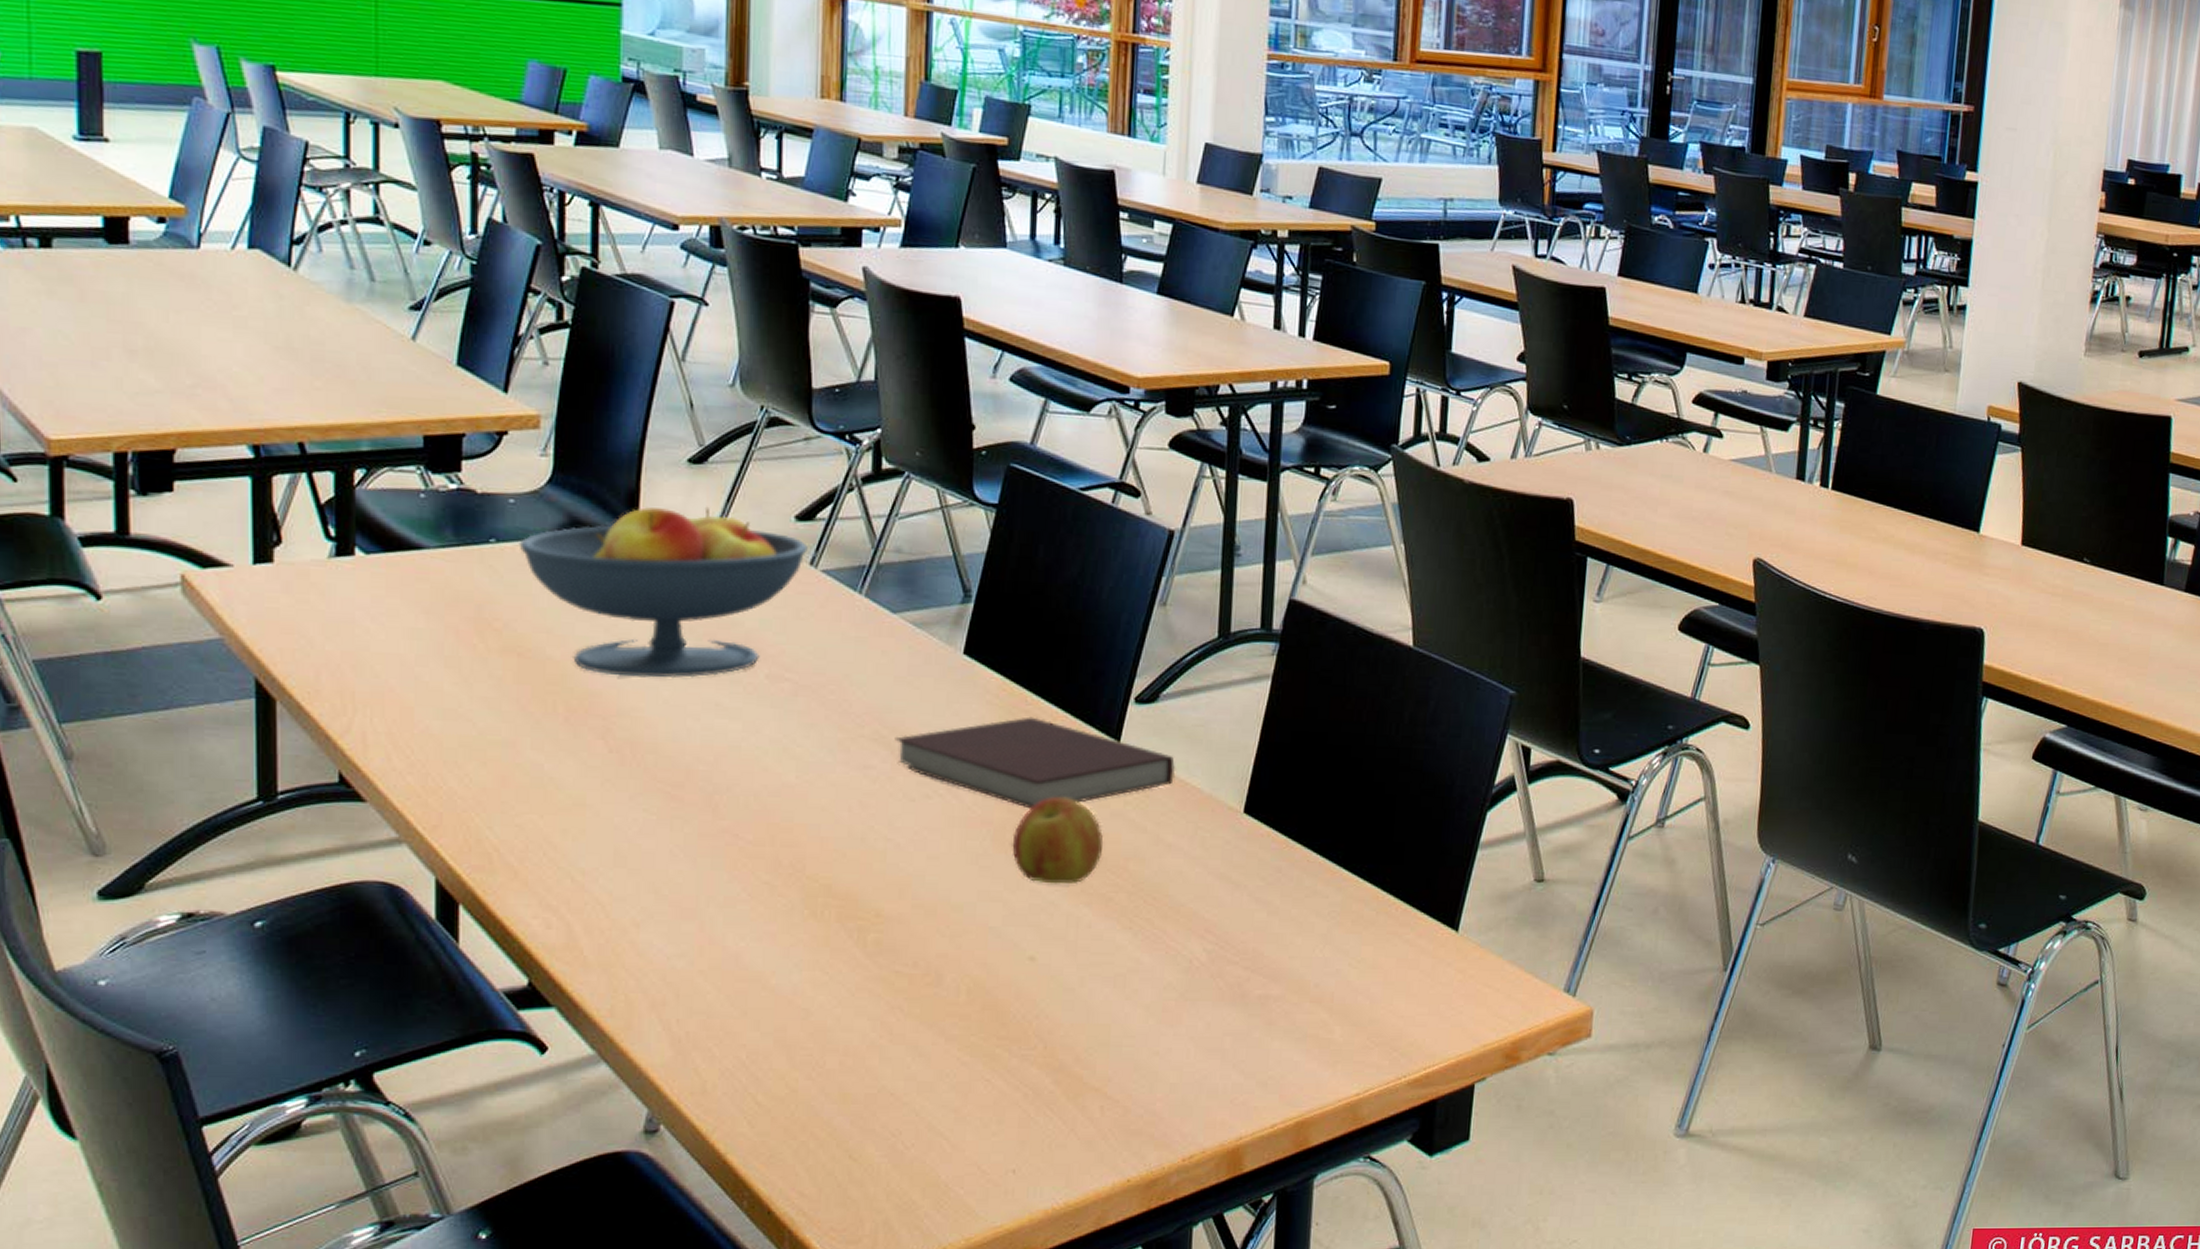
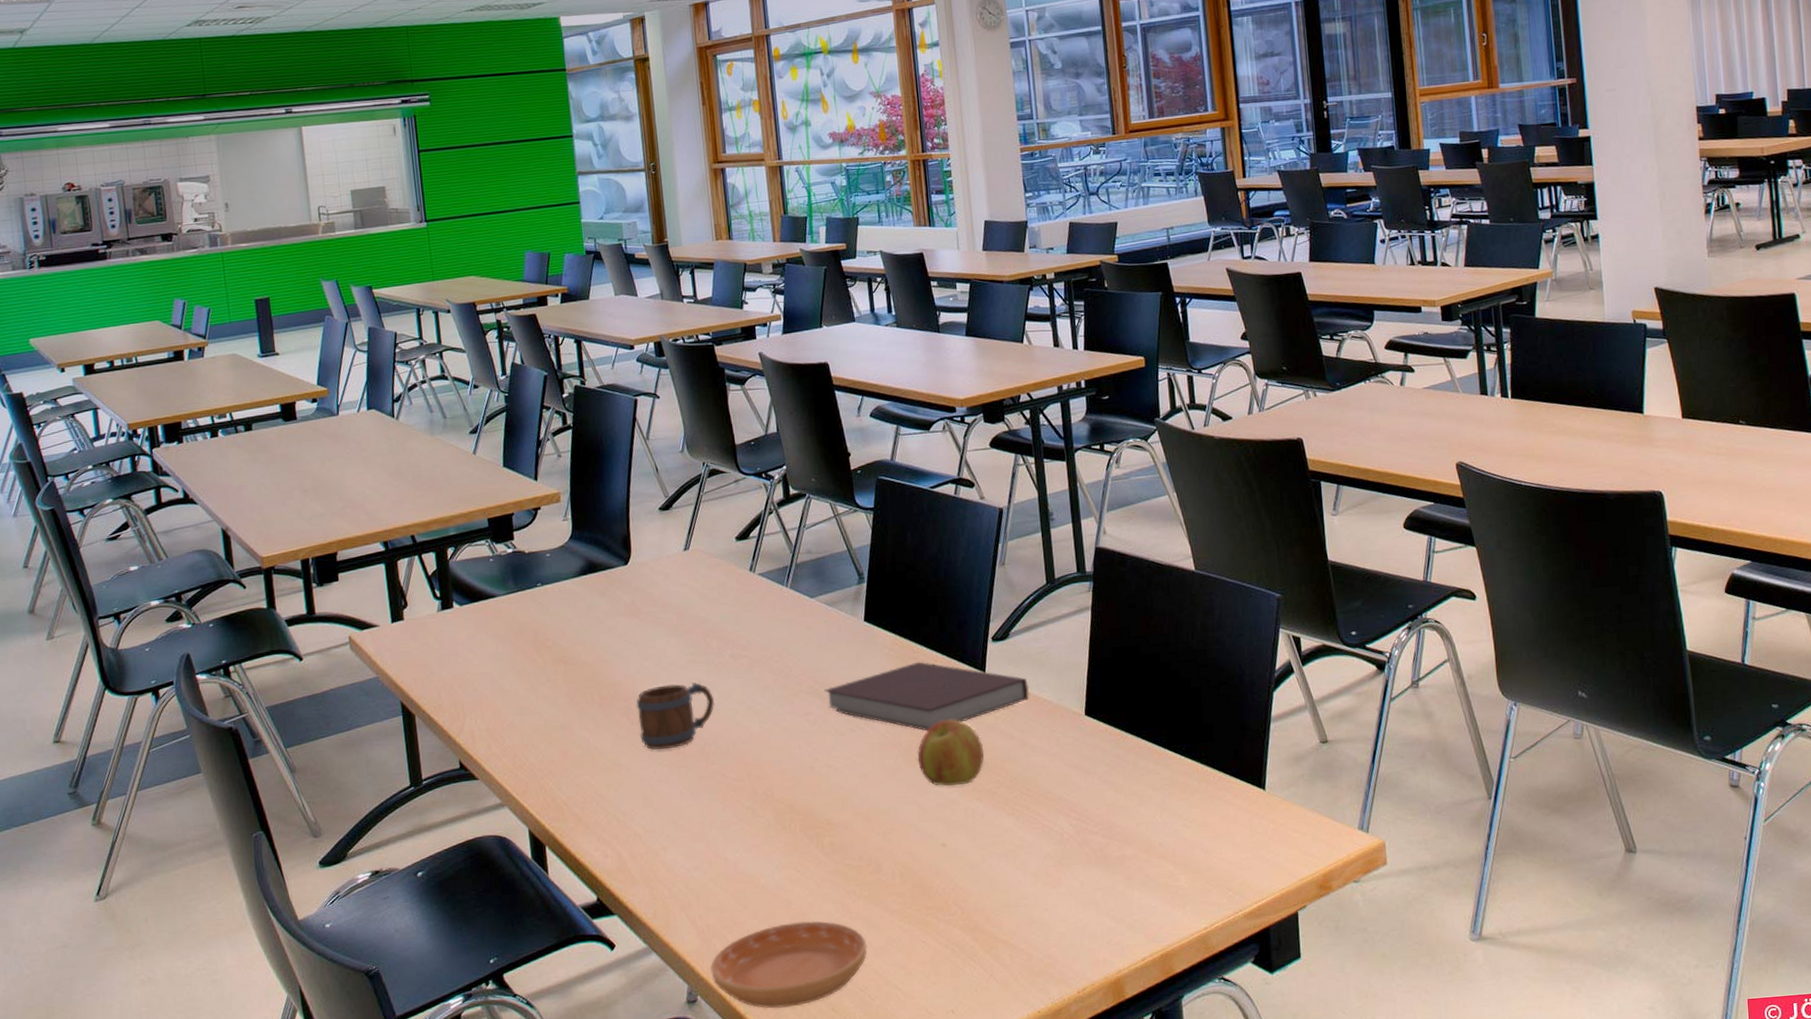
fruit bowl: present [519,506,808,679] -> none [556,539,747,669]
mug: none [620,704,736,792] -> present [636,683,715,750]
saucer: none [684,1038,909,1149] -> present [710,921,867,1009]

